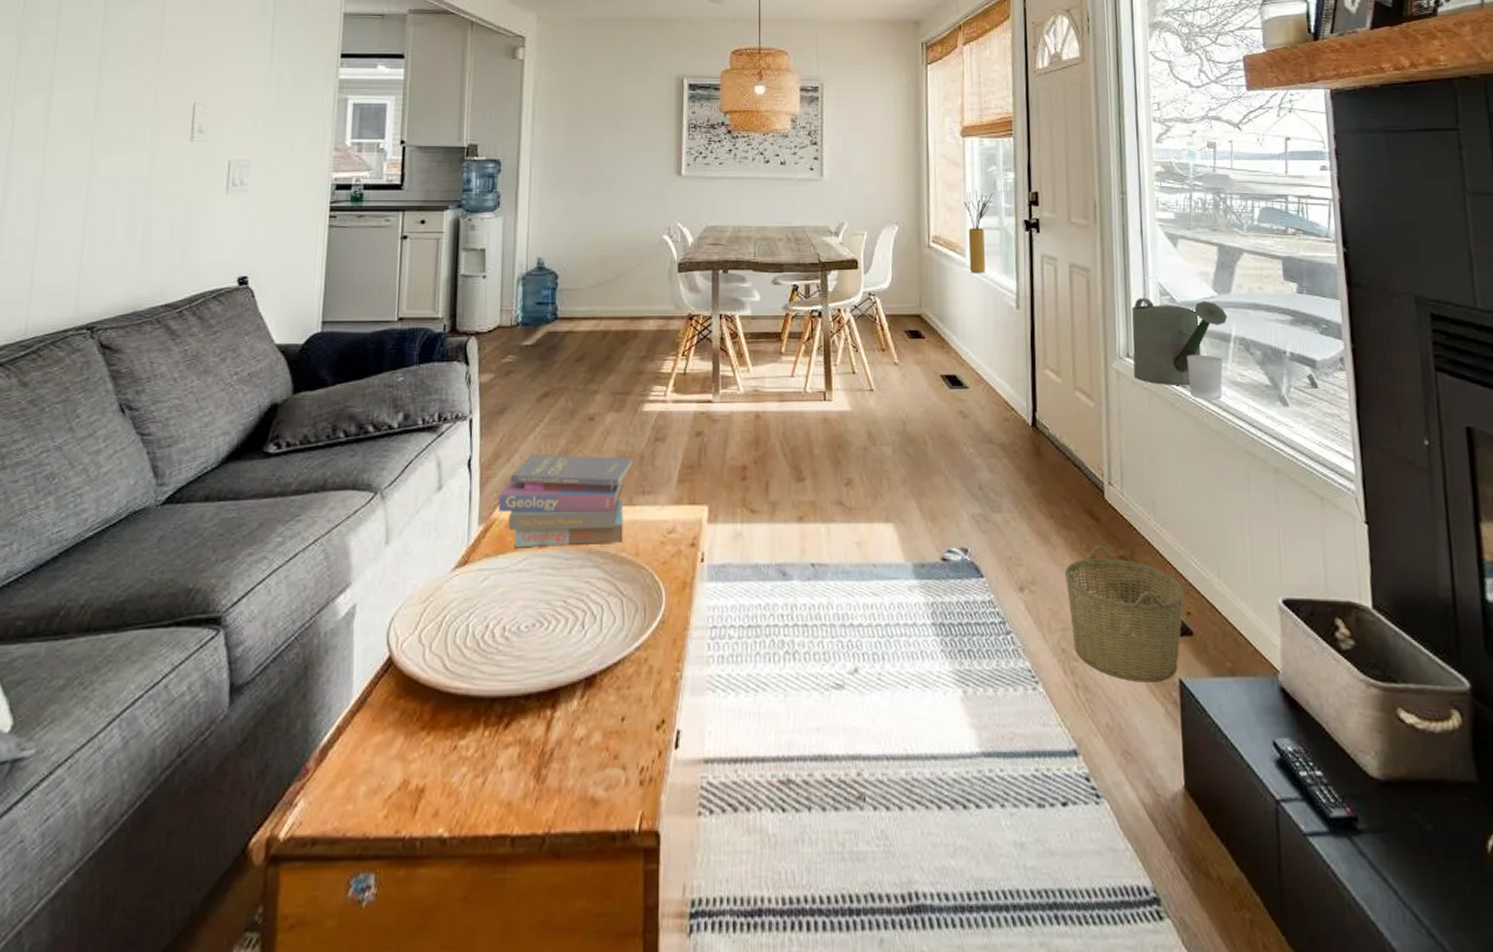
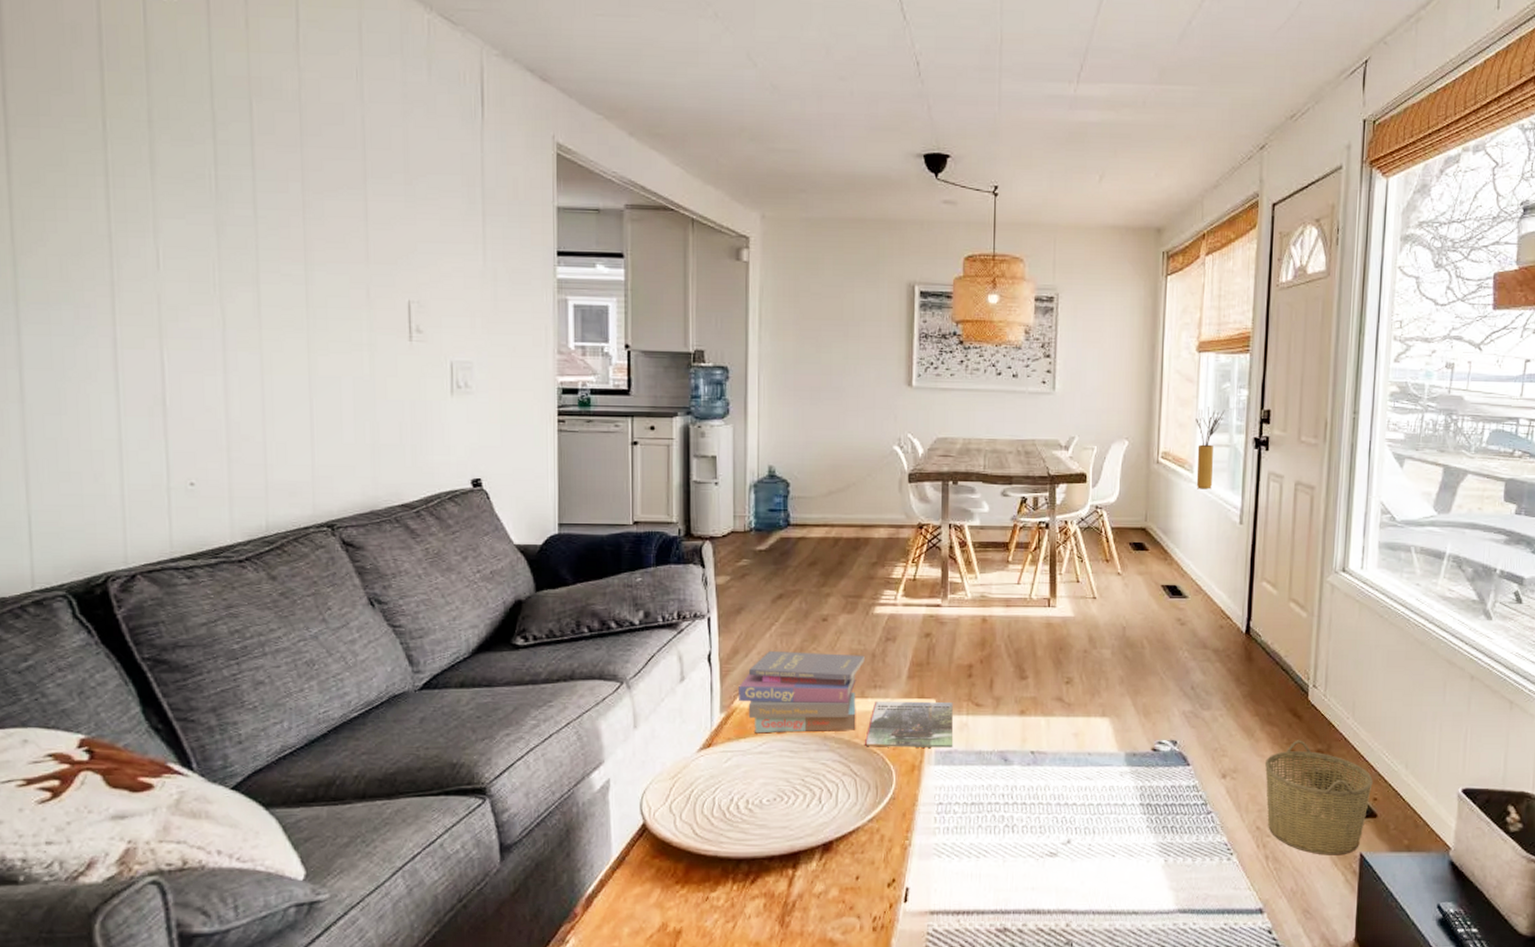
magazine: none [631,508,728,562] -> present [864,701,954,748]
watering can: present [1131,298,1228,386] -> none [1347,516,1445,600]
candle holder: present [1187,354,1223,400] -> none [1399,570,1435,613]

